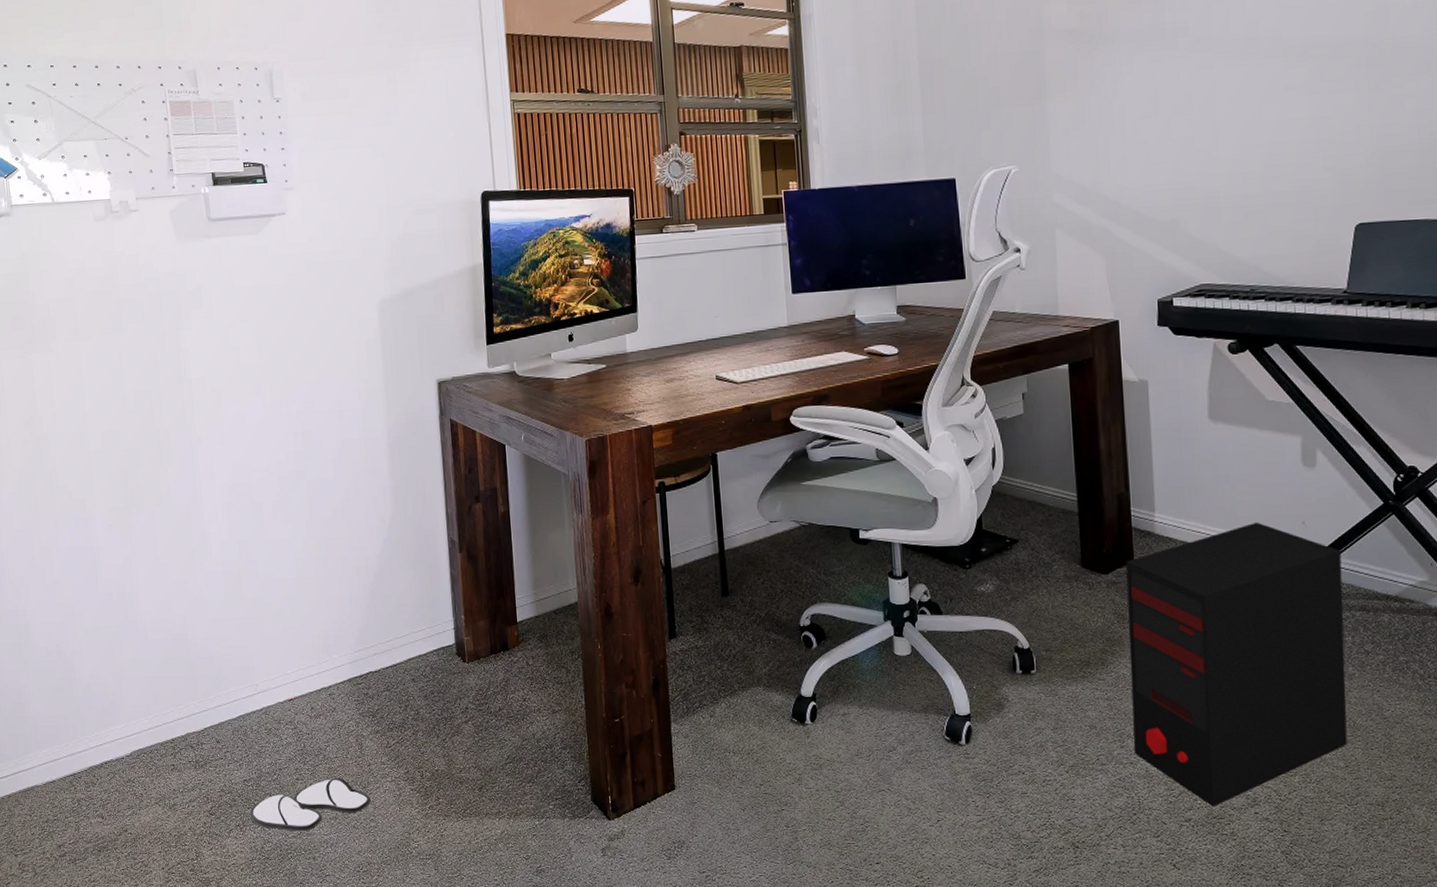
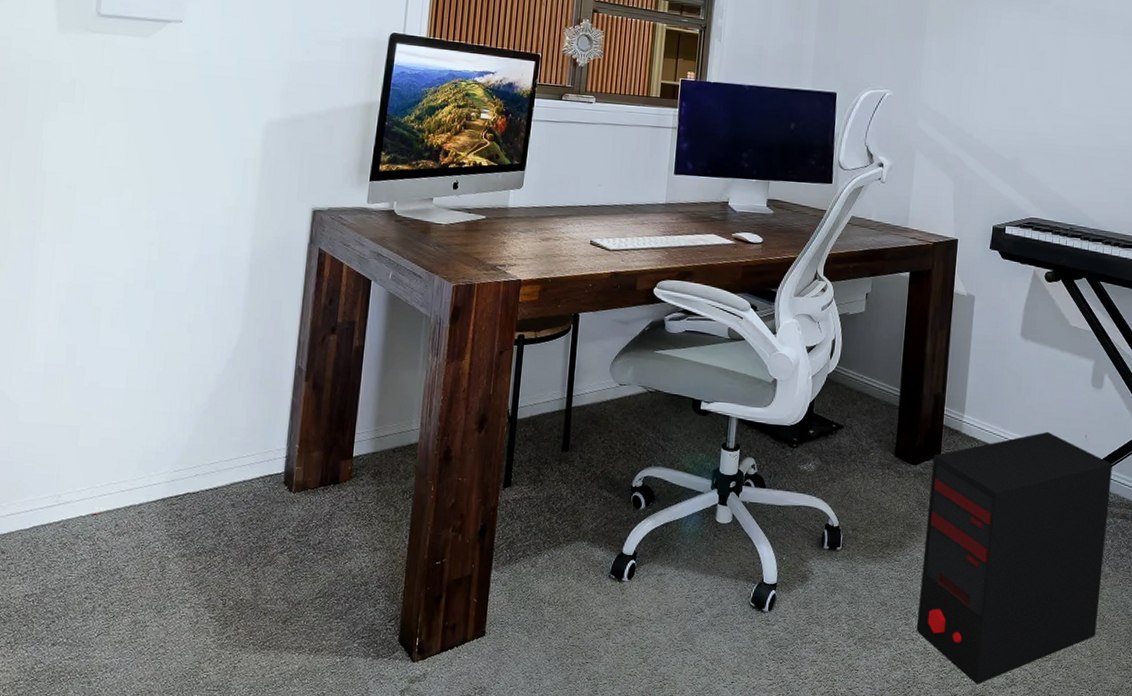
slippers: present [249,779,371,831] -> none [24,600,164,653]

